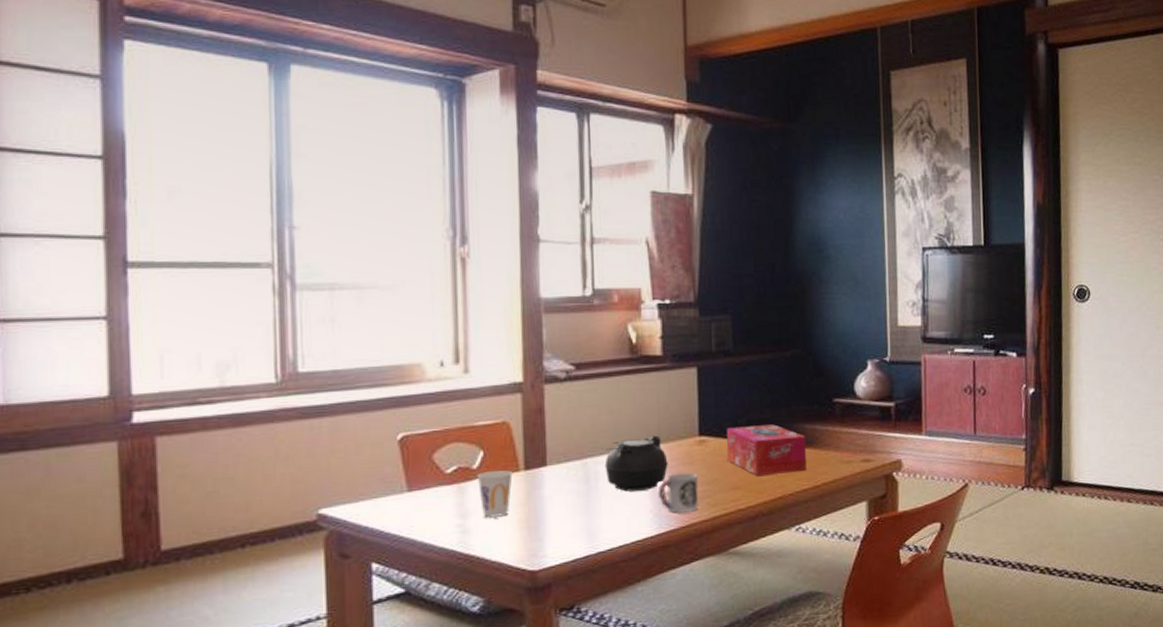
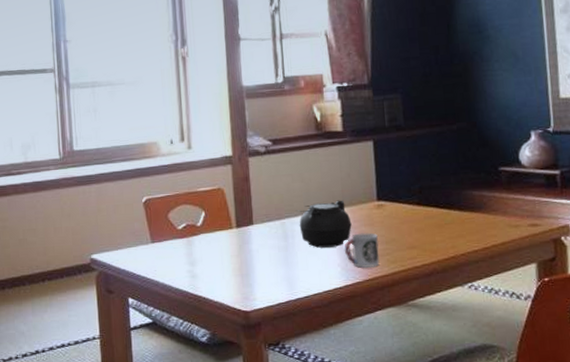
cup: present [476,470,513,518] -> none [200,228,228,266]
tissue box: present [726,424,807,476] -> none [401,191,476,237]

